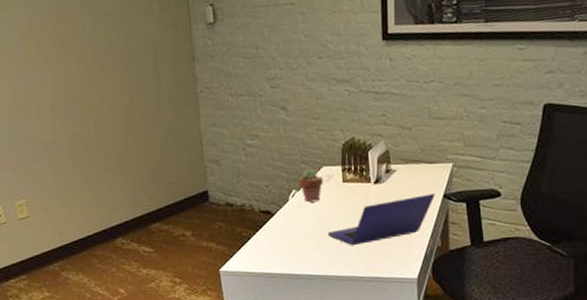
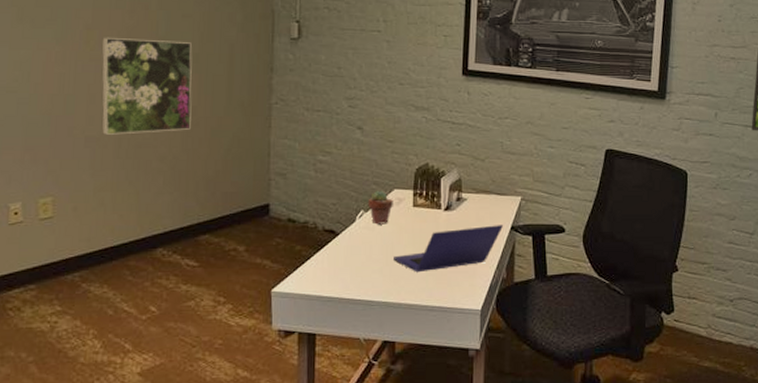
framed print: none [39,40,129,139] -> present [101,37,192,135]

